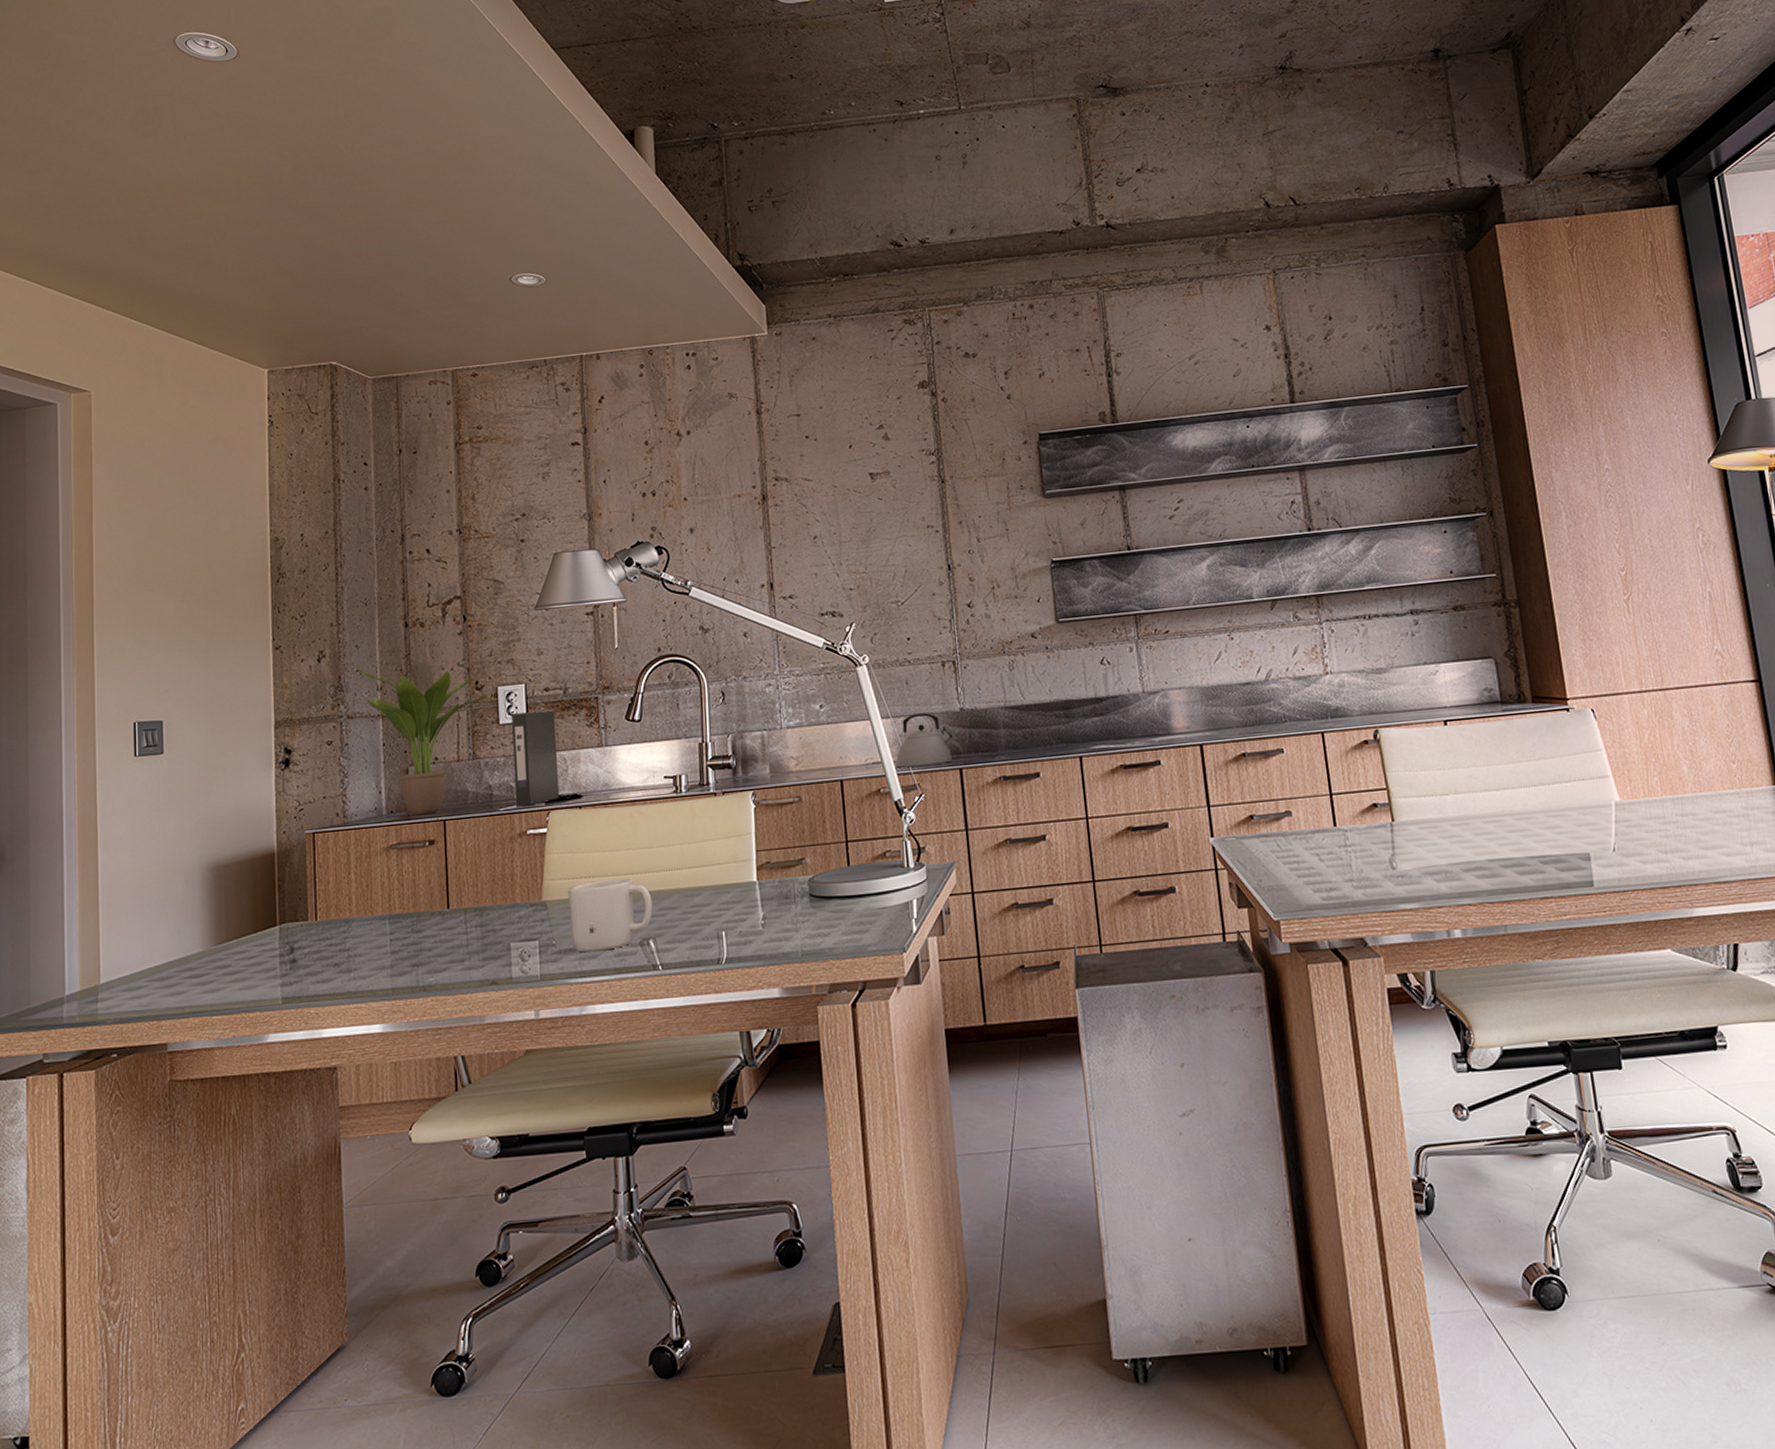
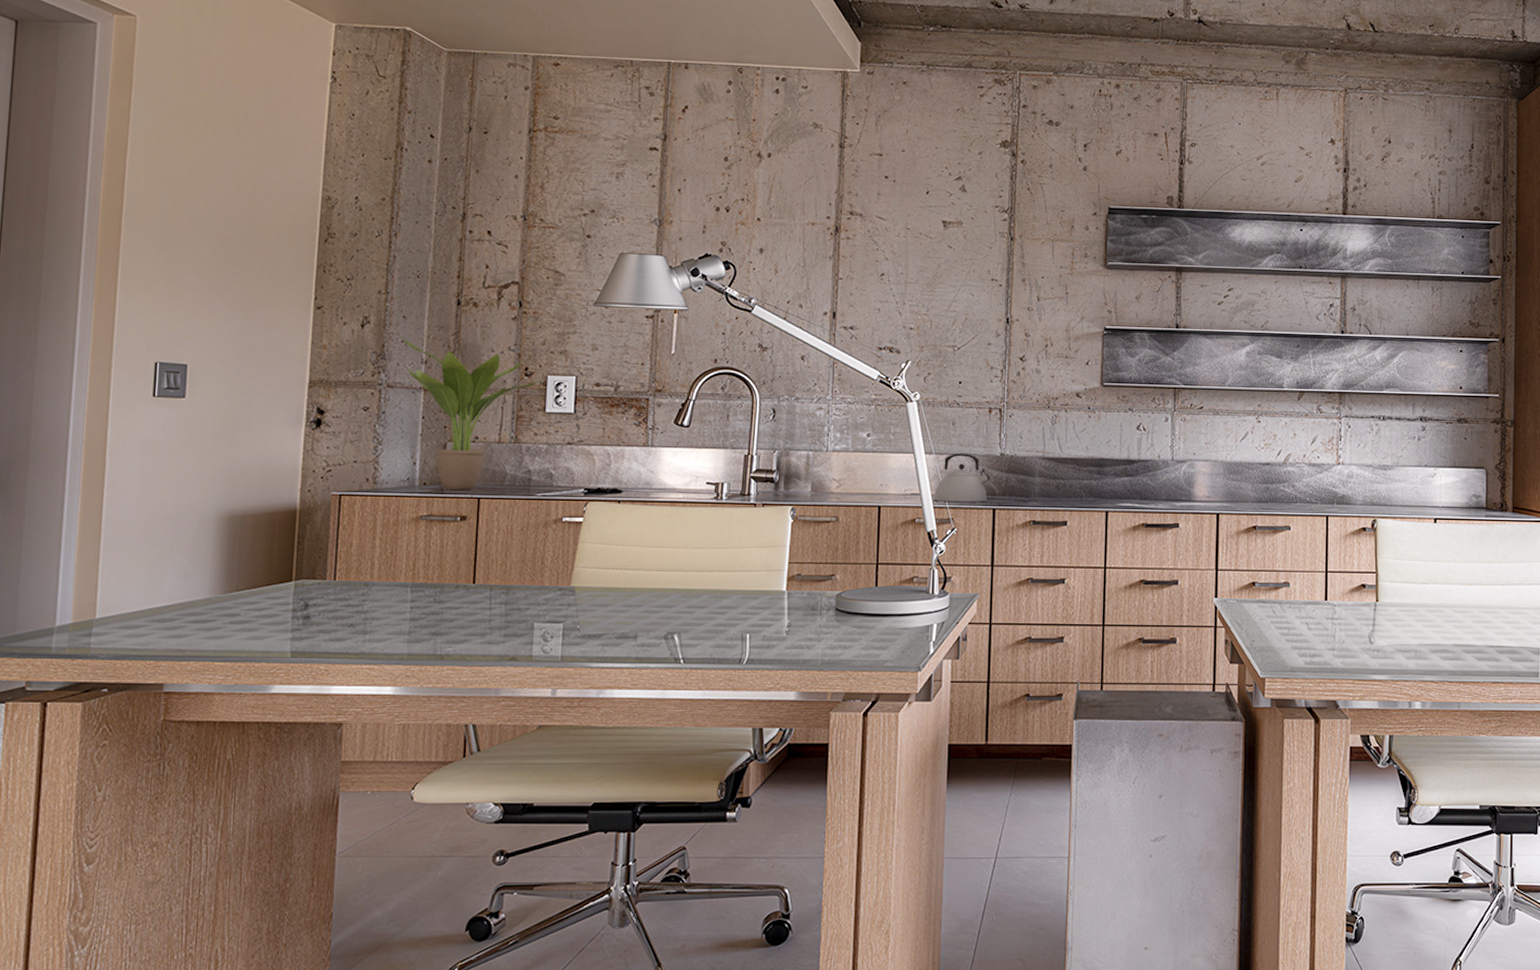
binder: present [512,710,560,807] -> none [554,404,604,494]
mug: present [568,878,653,953] -> none [597,573,681,640]

